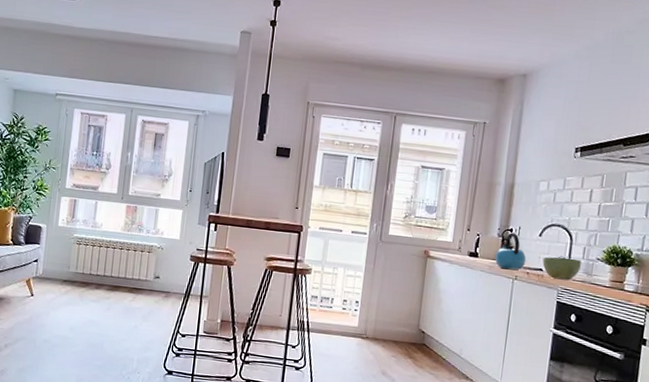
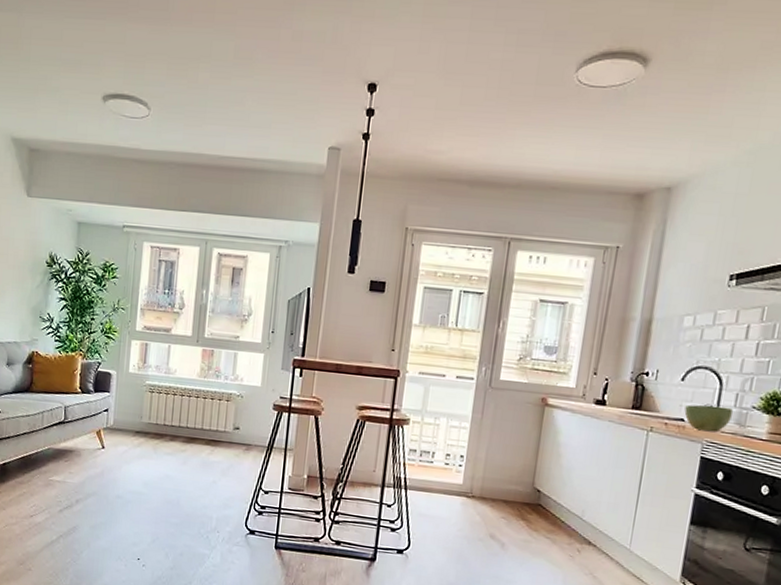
kettle: present [494,232,527,270] -> none [626,376,665,420]

